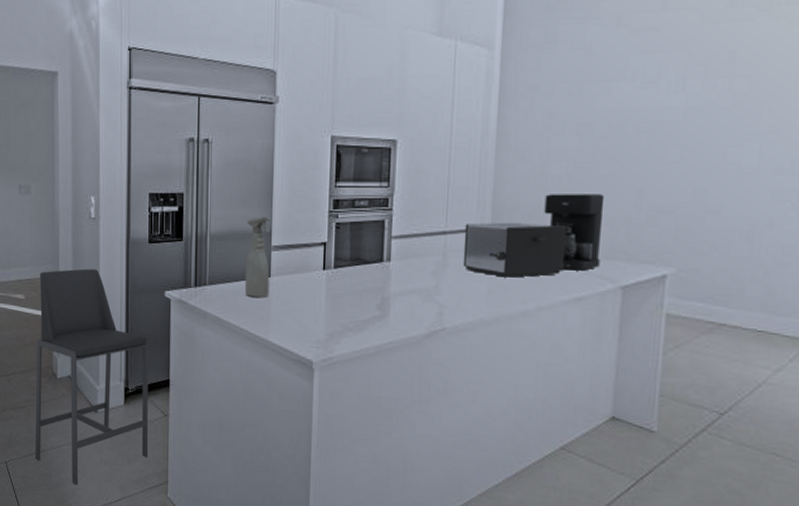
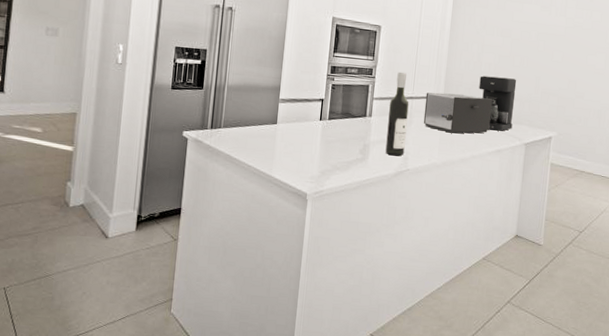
bar stool: present [34,268,149,485] -> none [37,107,164,307]
spray bottle: present [244,215,269,298] -> none [254,74,279,141]
bottle: none [411,199,442,312] -> present [385,71,409,156]

